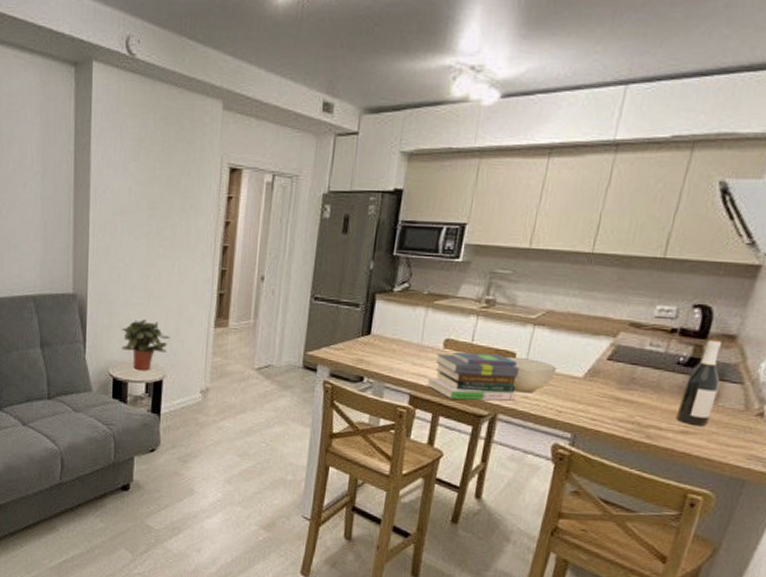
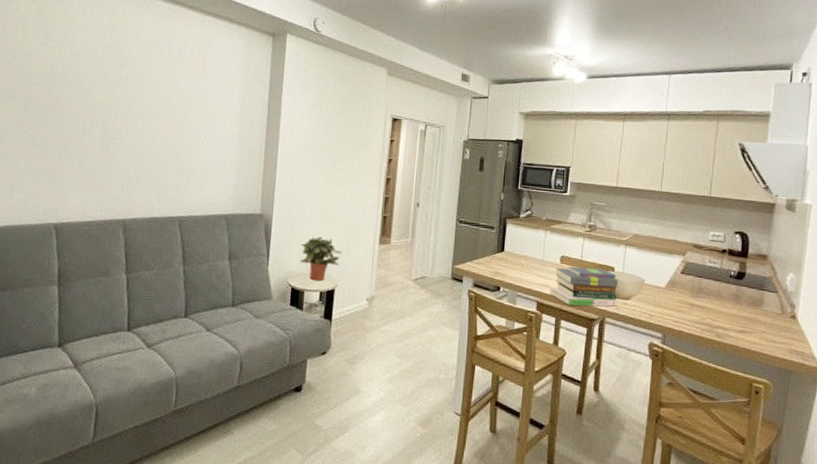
wine bottle: present [675,338,722,427] -> none [735,257,761,327]

